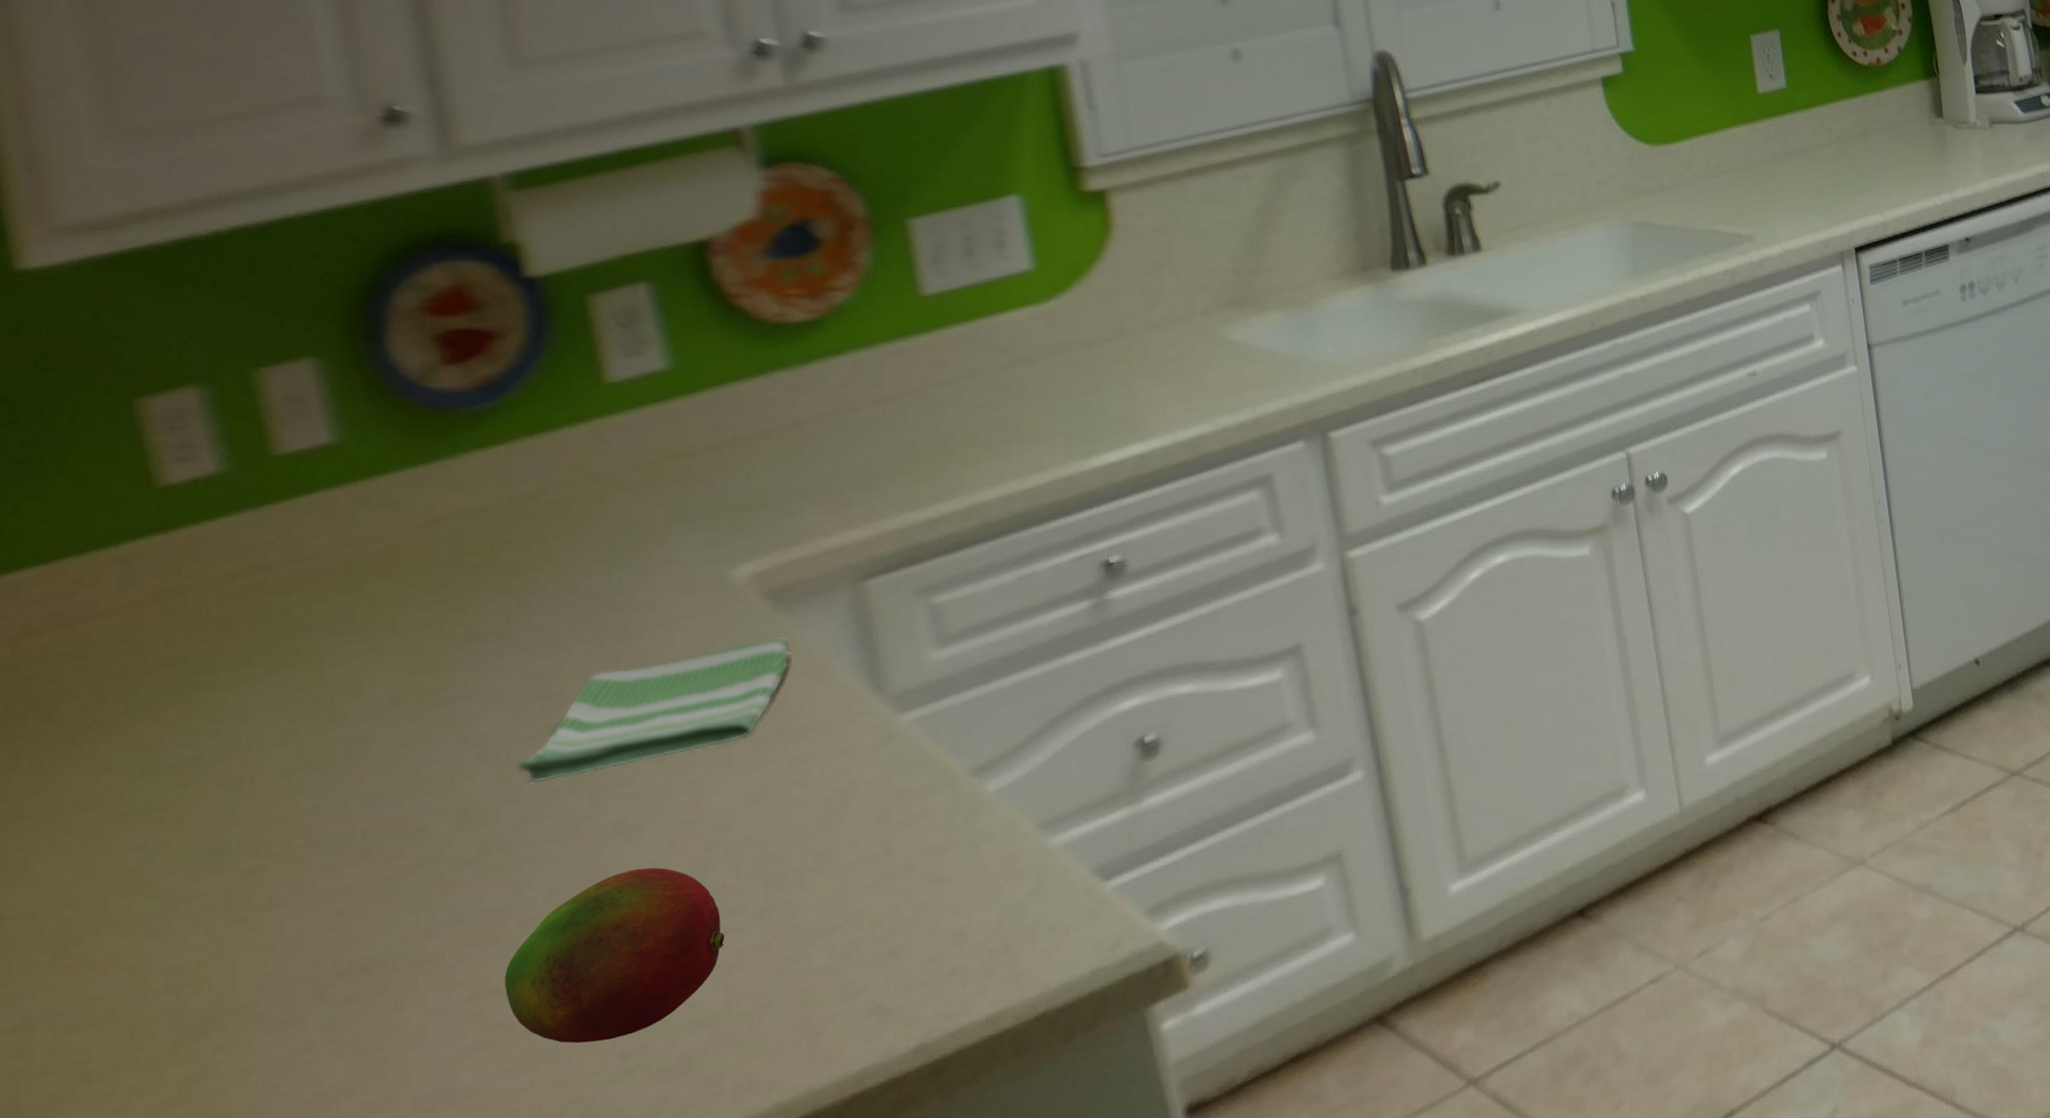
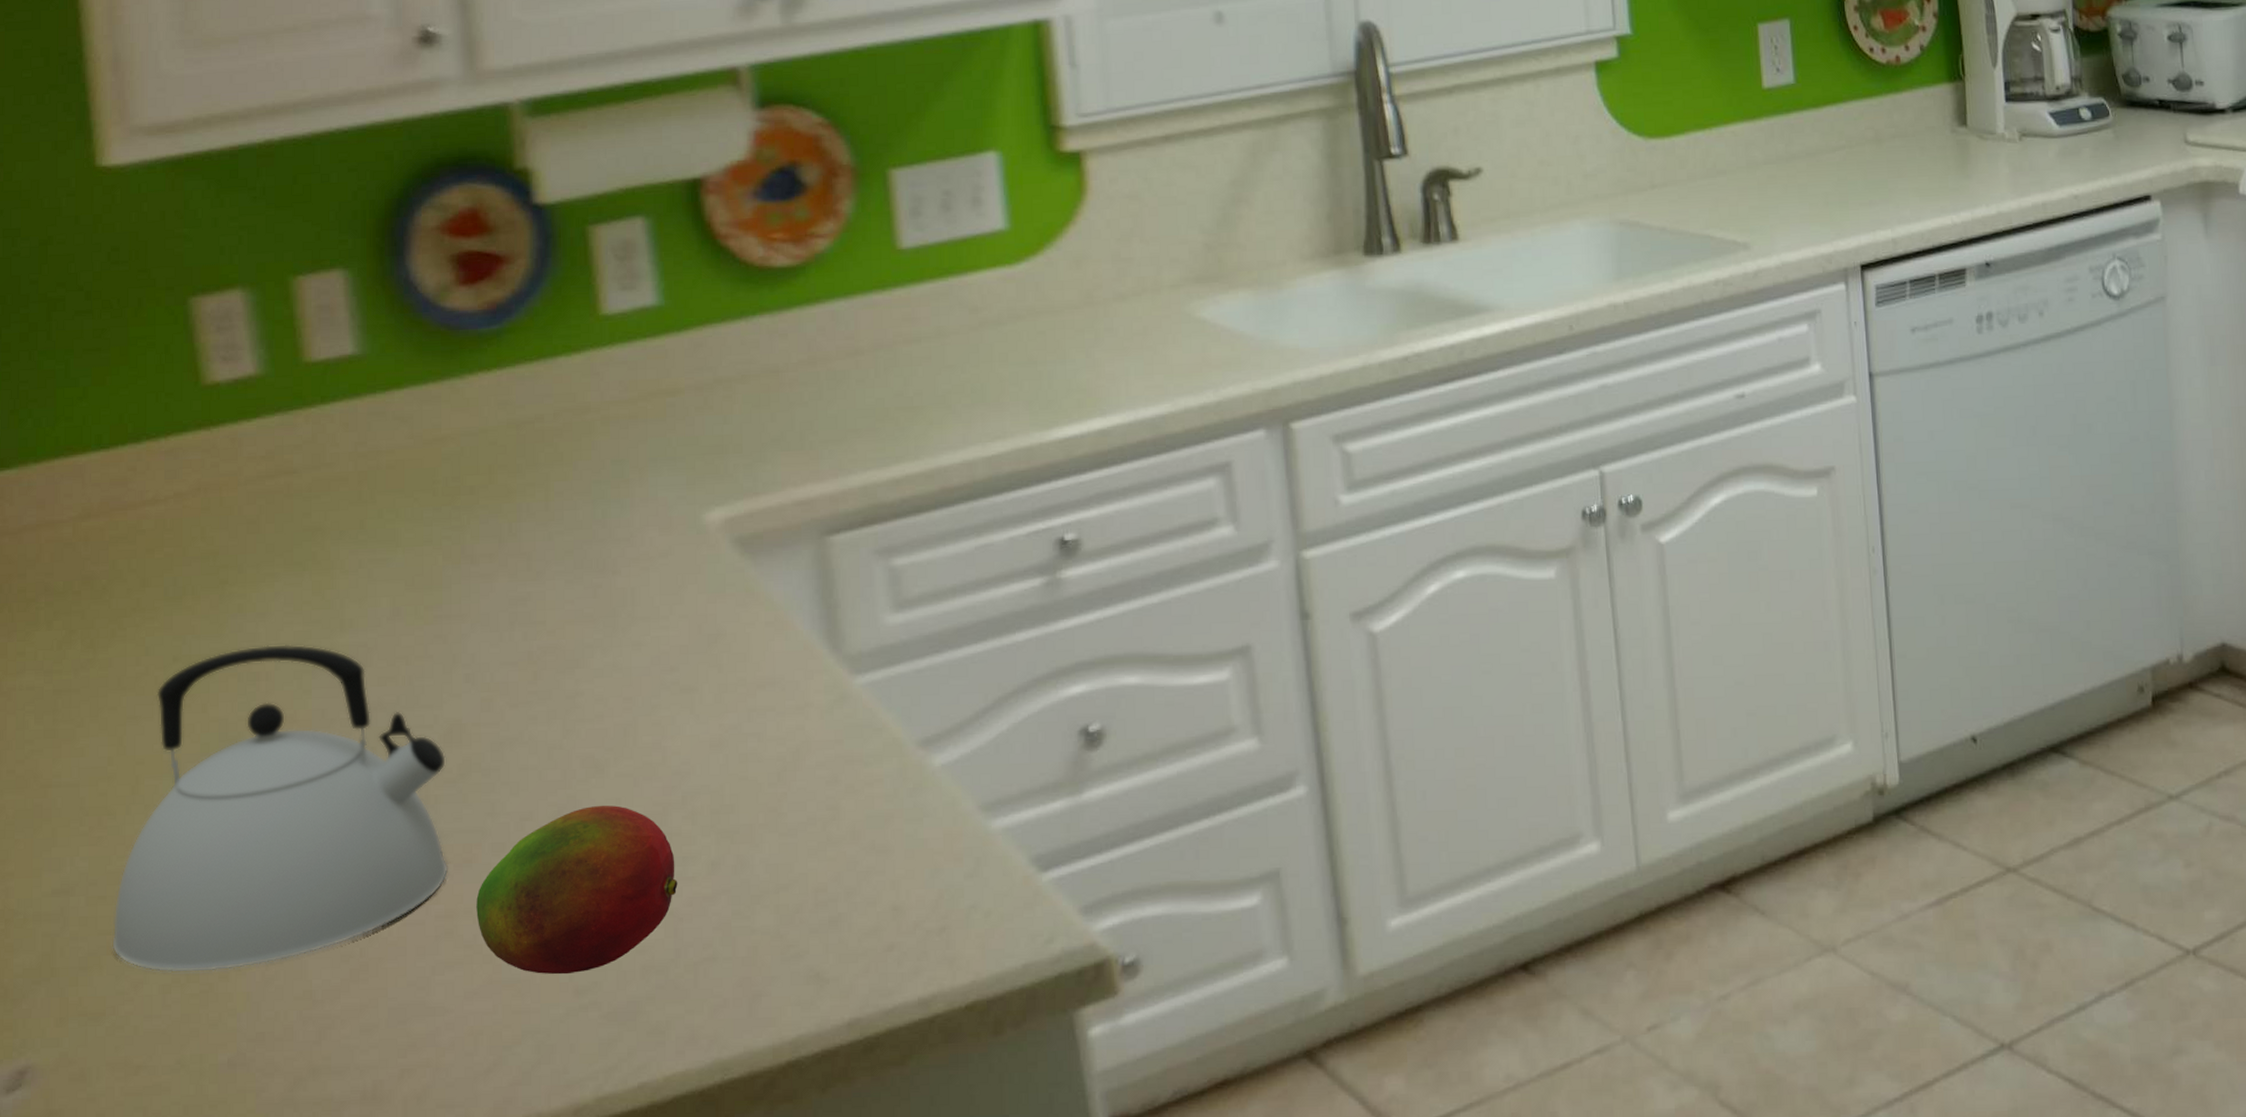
kettle: none [86,743,472,1096] -> present [111,644,449,974]
dish towel: present [516,636,791,783] -> none [498,585,756,709]

